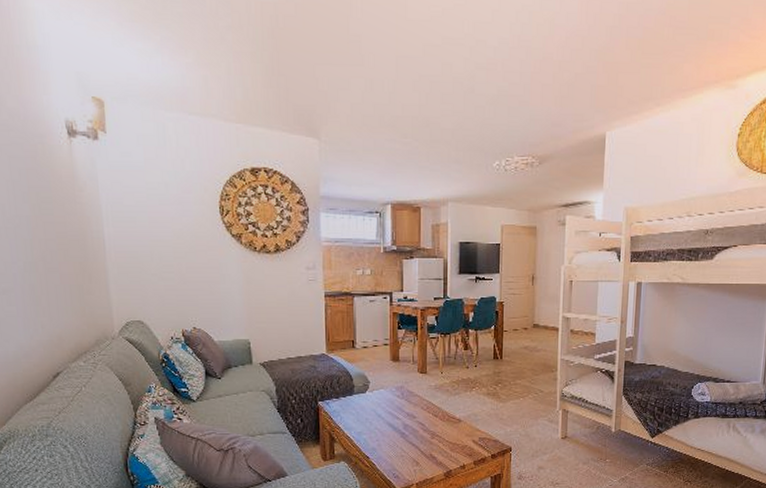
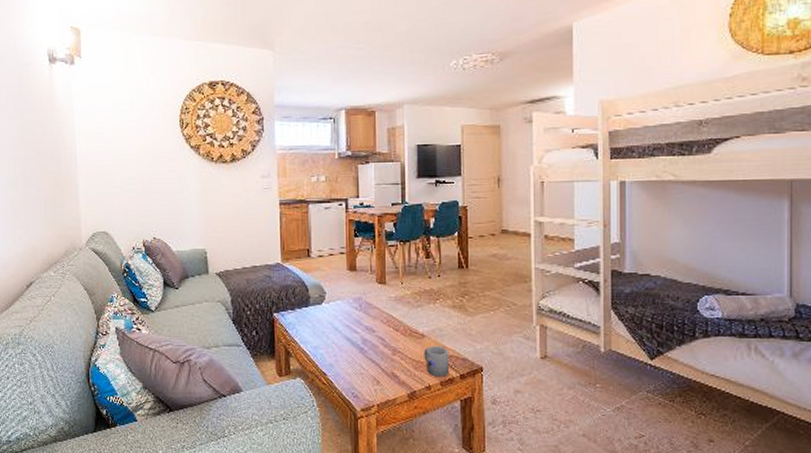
mug: none [460,429,483,457] -> present [424,345,450,377]

